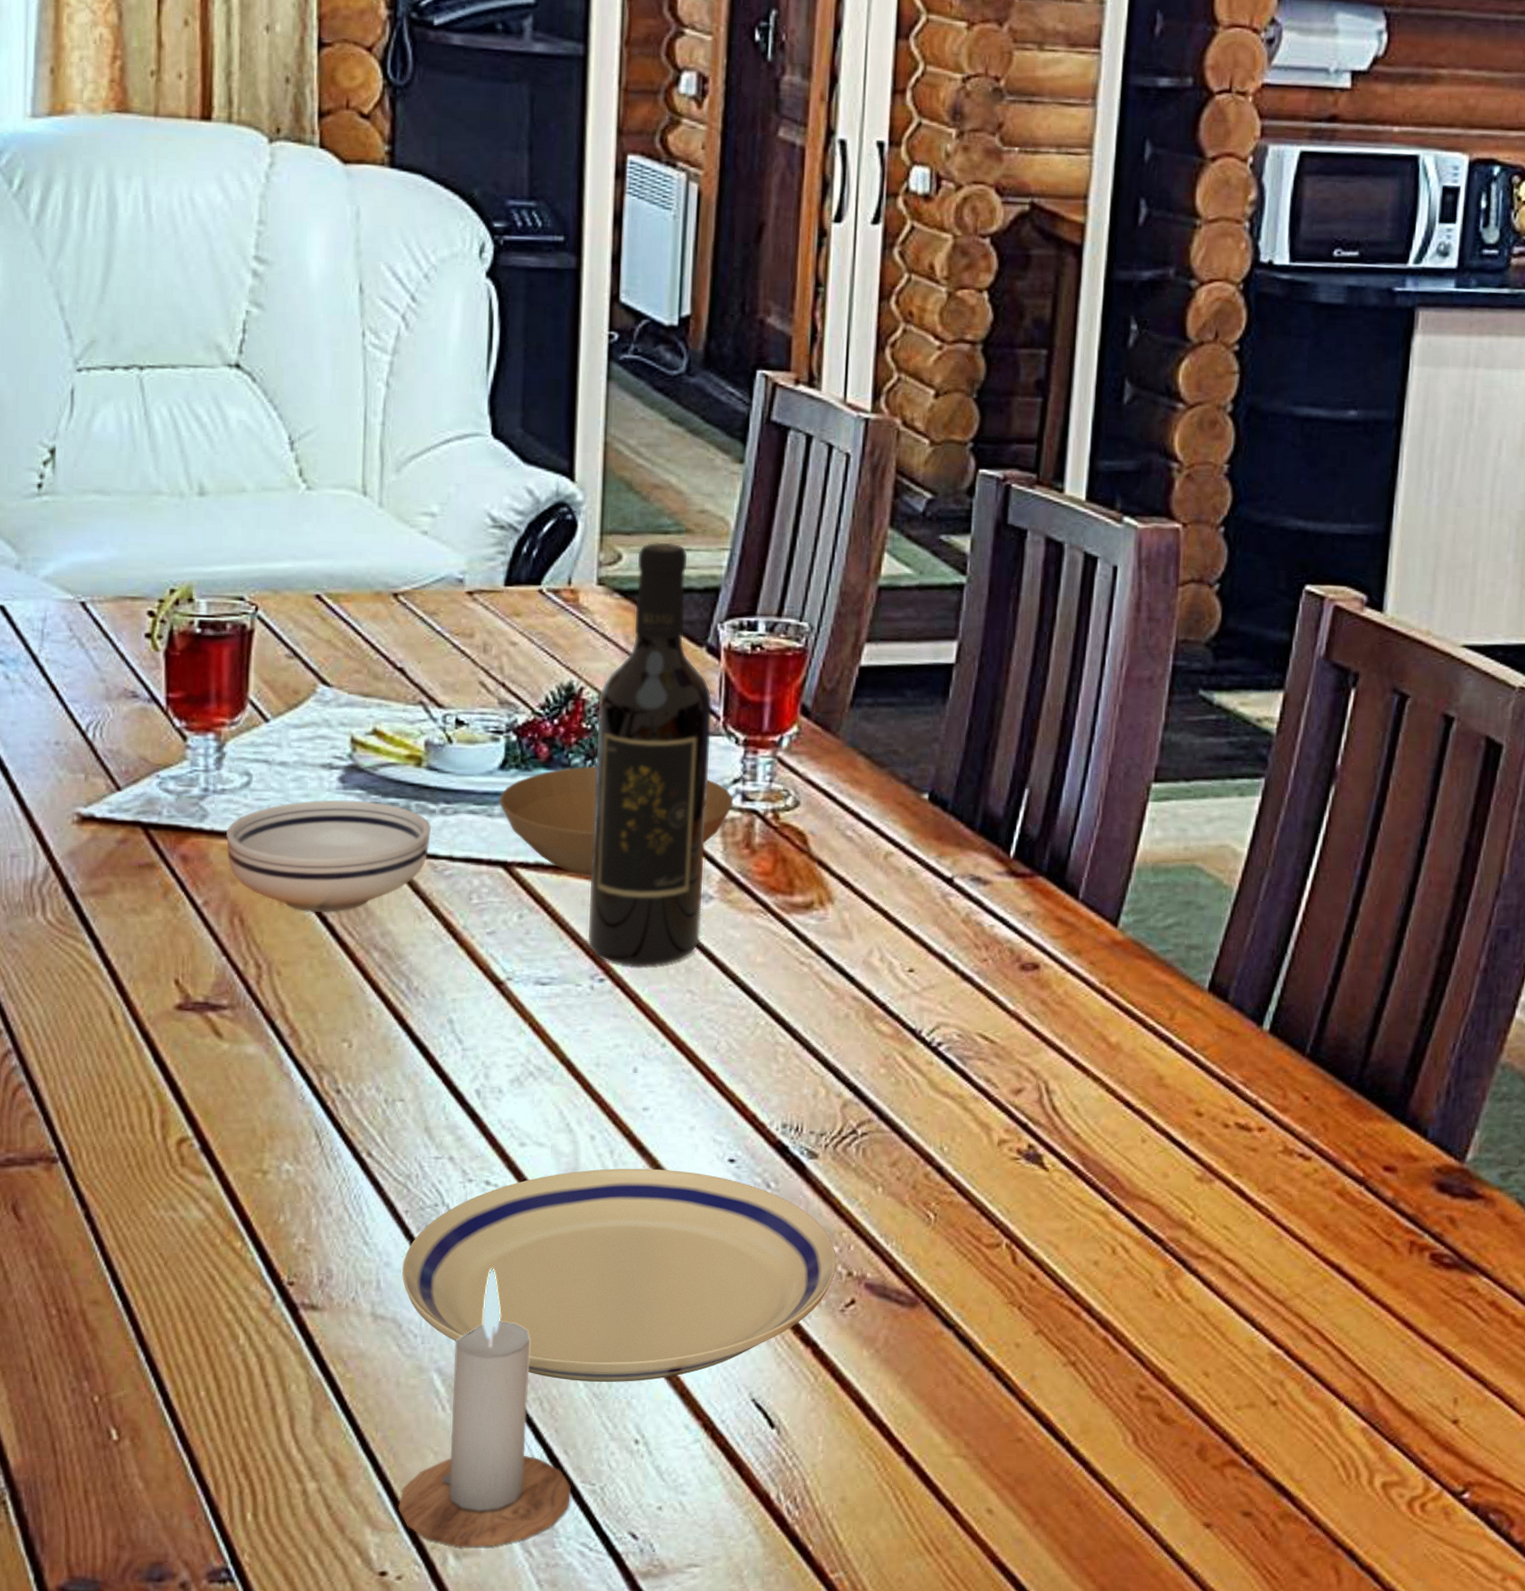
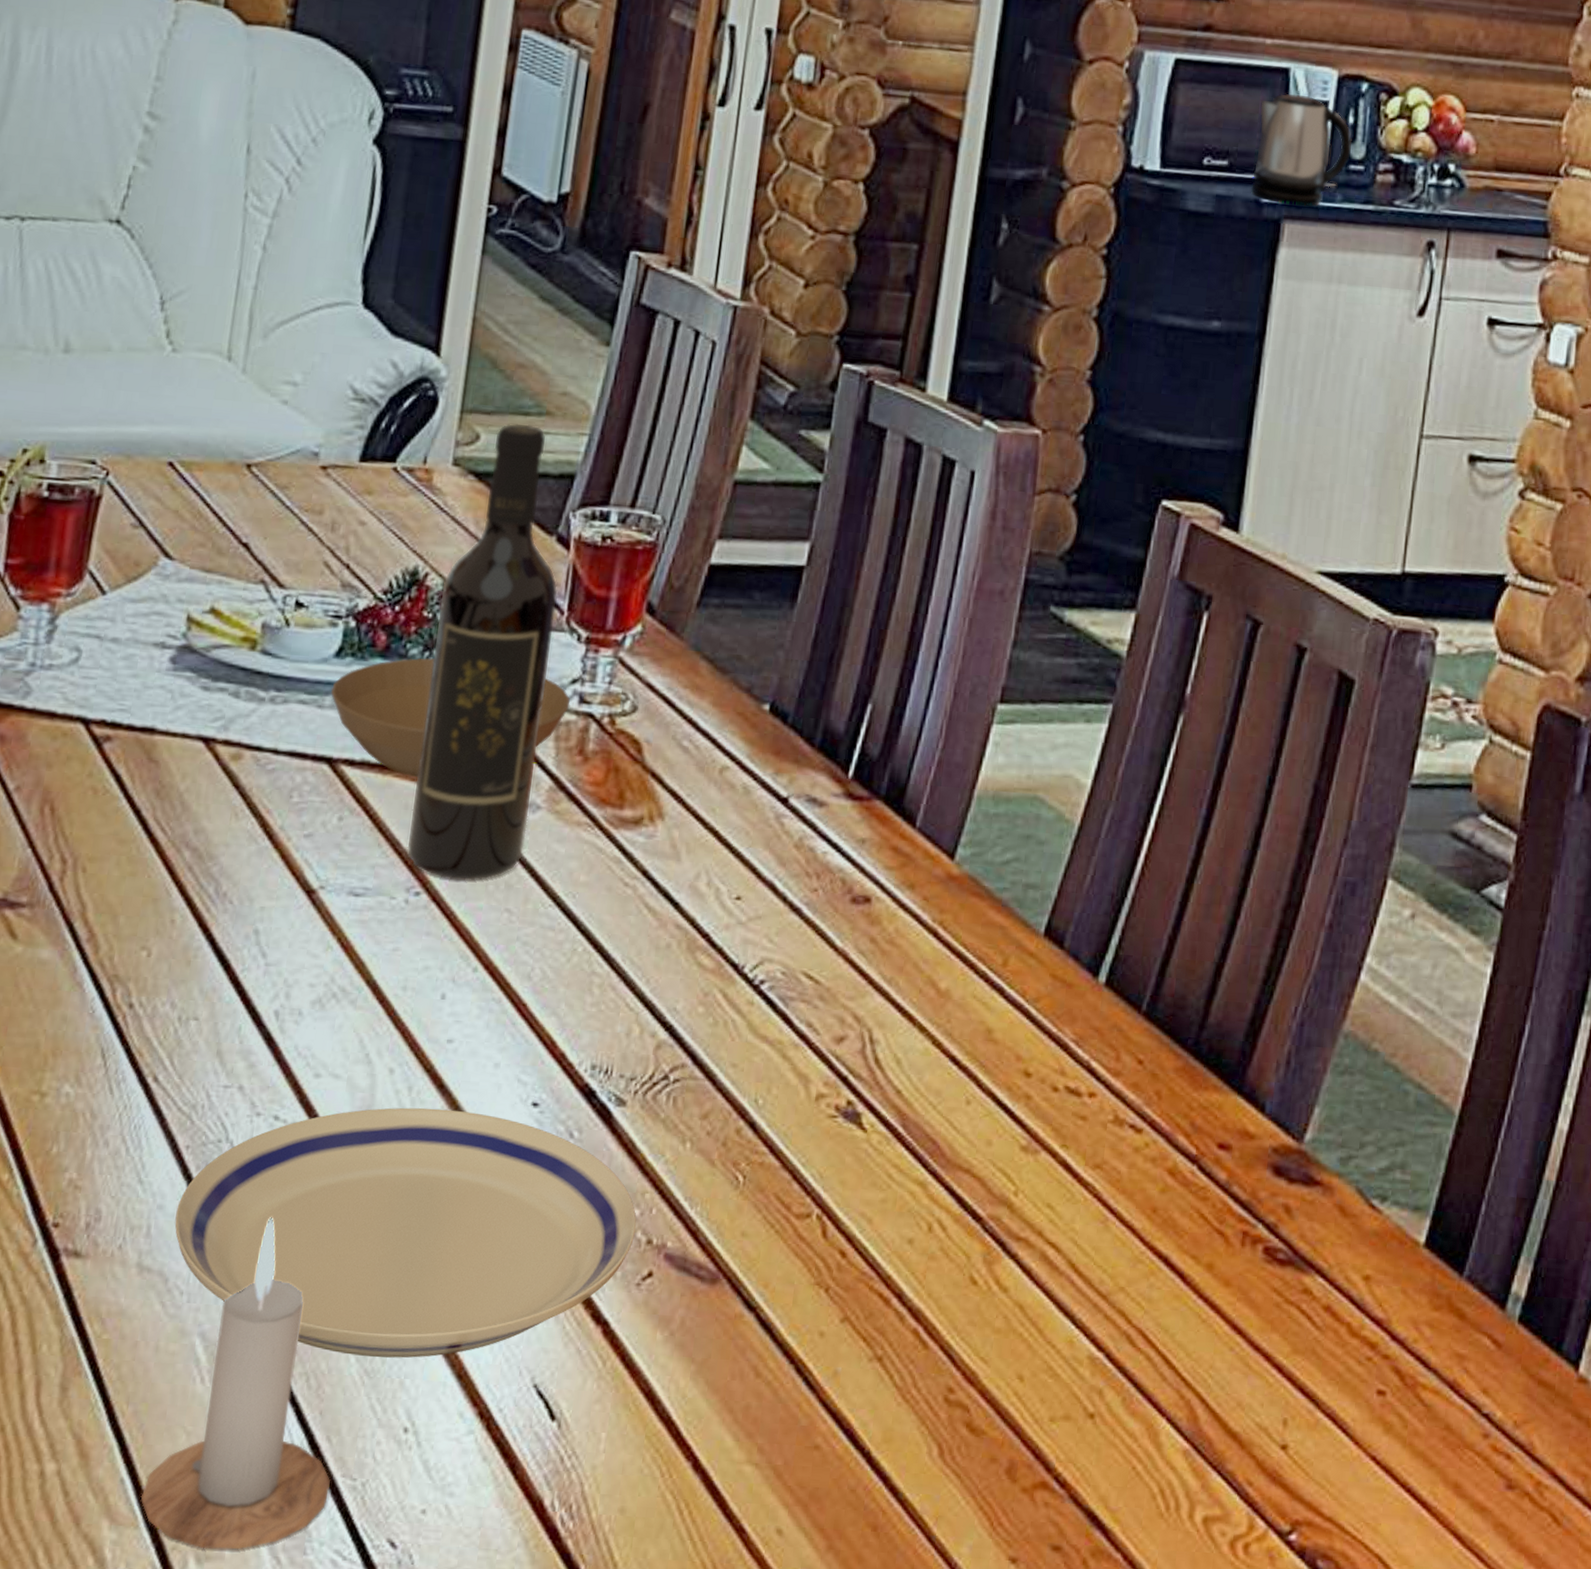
bowl: present [225,799,431,913] -> none [46,681,259,806]
kettle: none [1384,181,1486,292] -> present [1251,93,1353,205]

